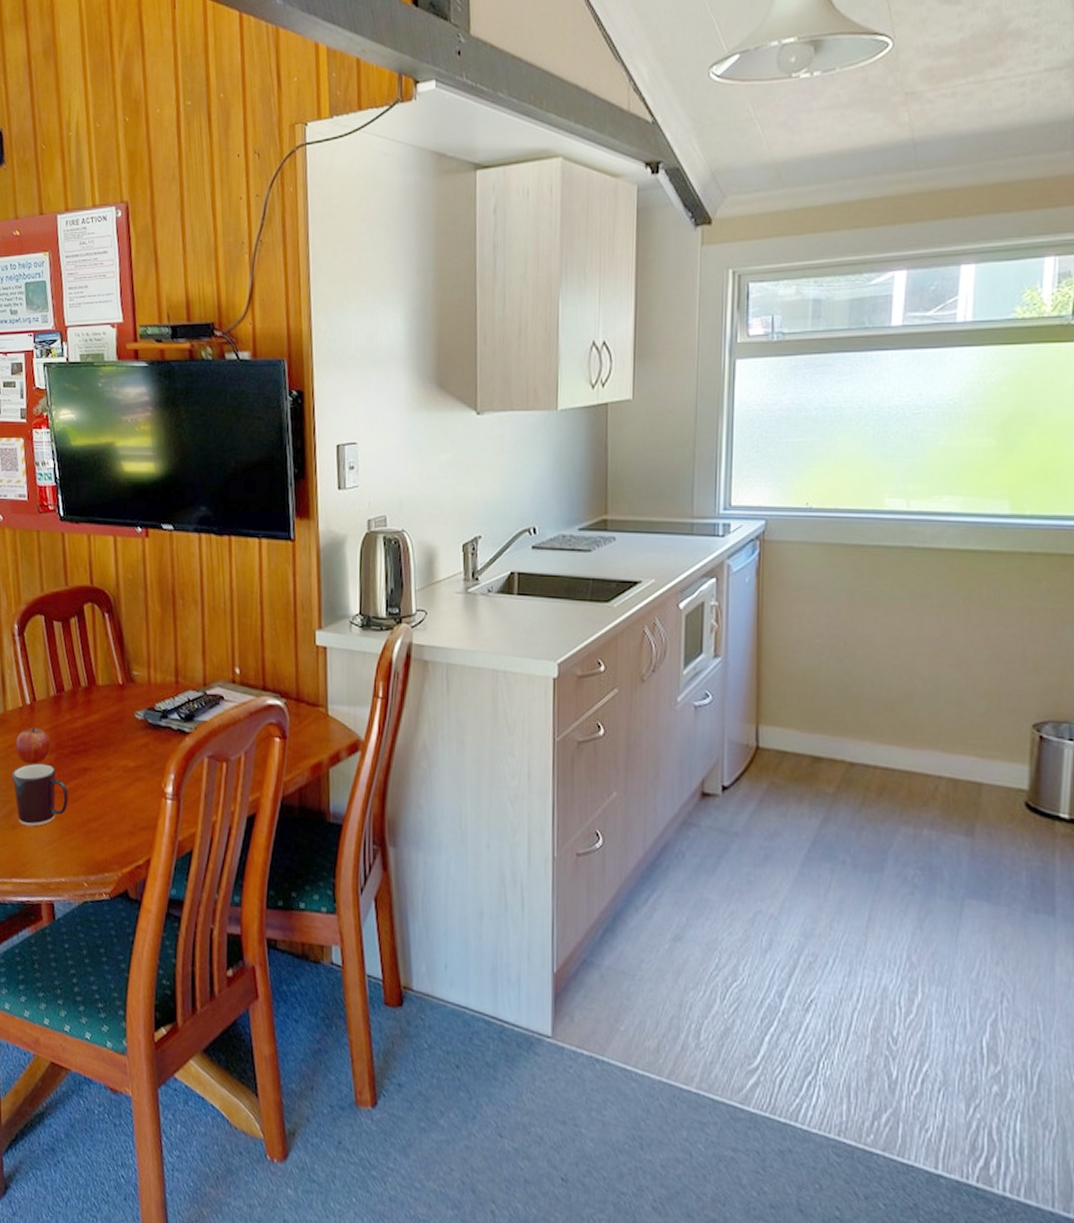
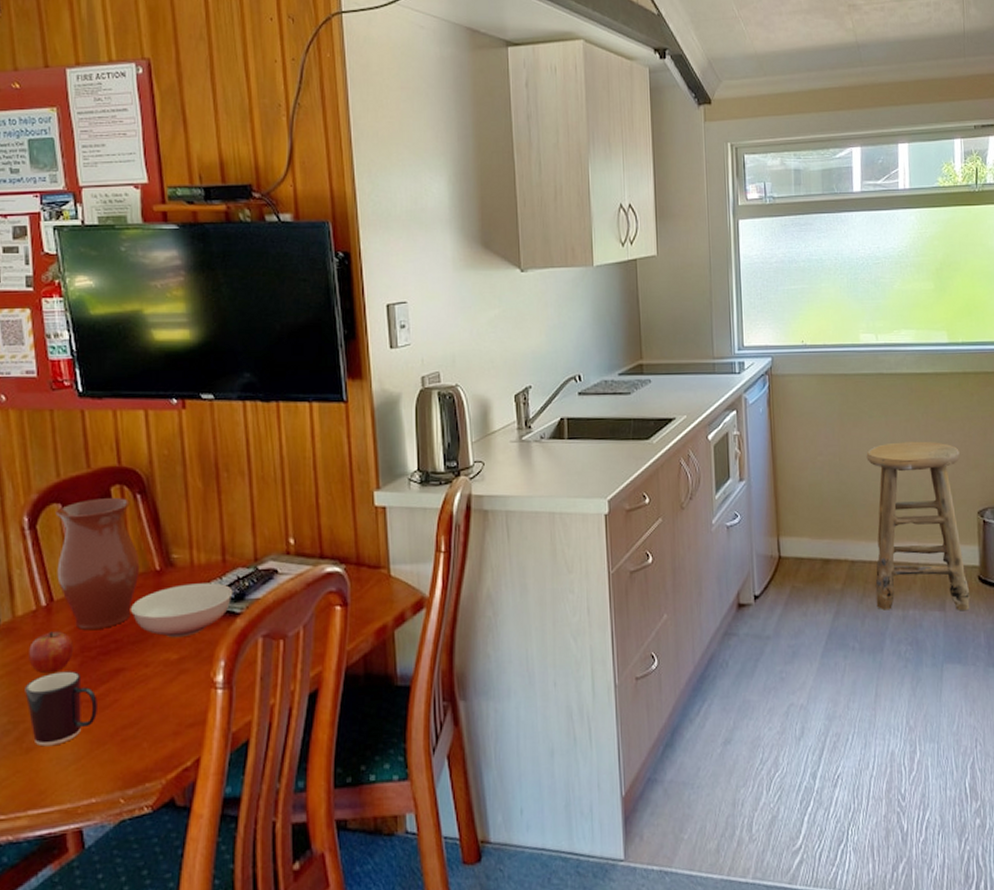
vase: none [39,613,106,731] -> present [55,497,140,630]
bowl: none [96,700,184,748] -> present [130,582,233,638]
step stool: none [879,630,1013,841] -> present [866,441,970,611]

